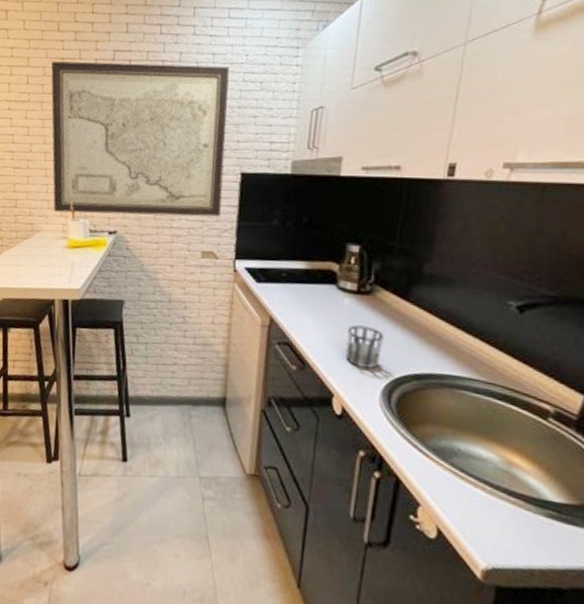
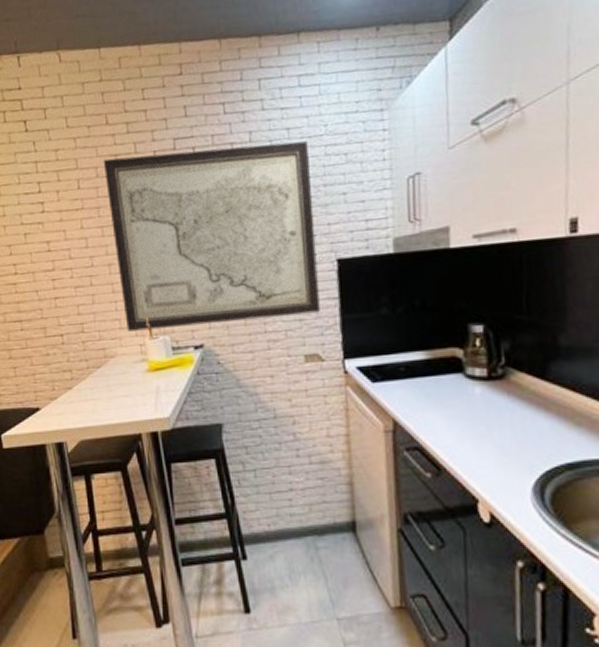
cup: present [346,325,384,369] -> none [483,415,526,464]

